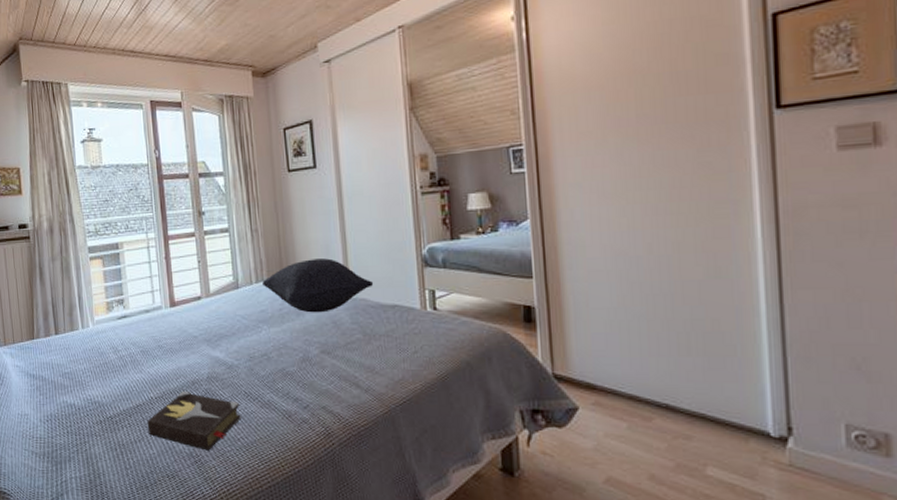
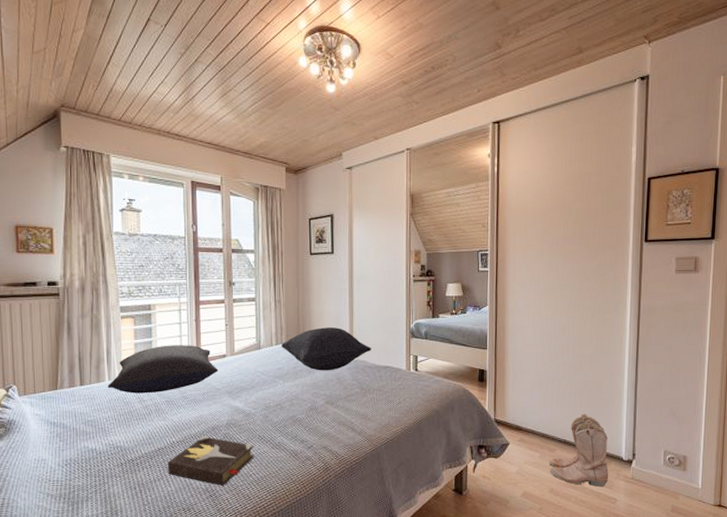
pillow: none [81,286,194,343] -> present [107,345,219,394]
boots: none [644,365,747,476] -> present [549,413,608,487]

